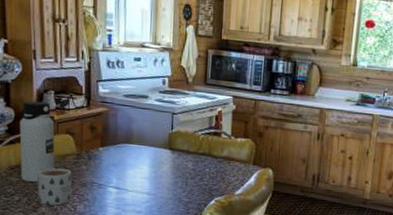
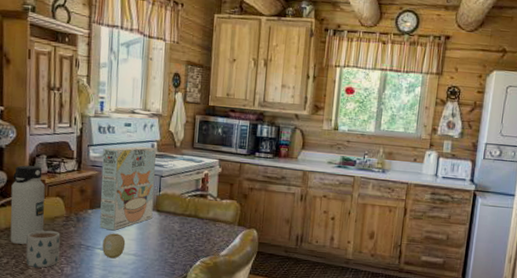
cereal box: none [111,81,168,169] -> present [99,146,156,231]
fruit: none [115,171,139,197] -> present [102,233,126,259]

